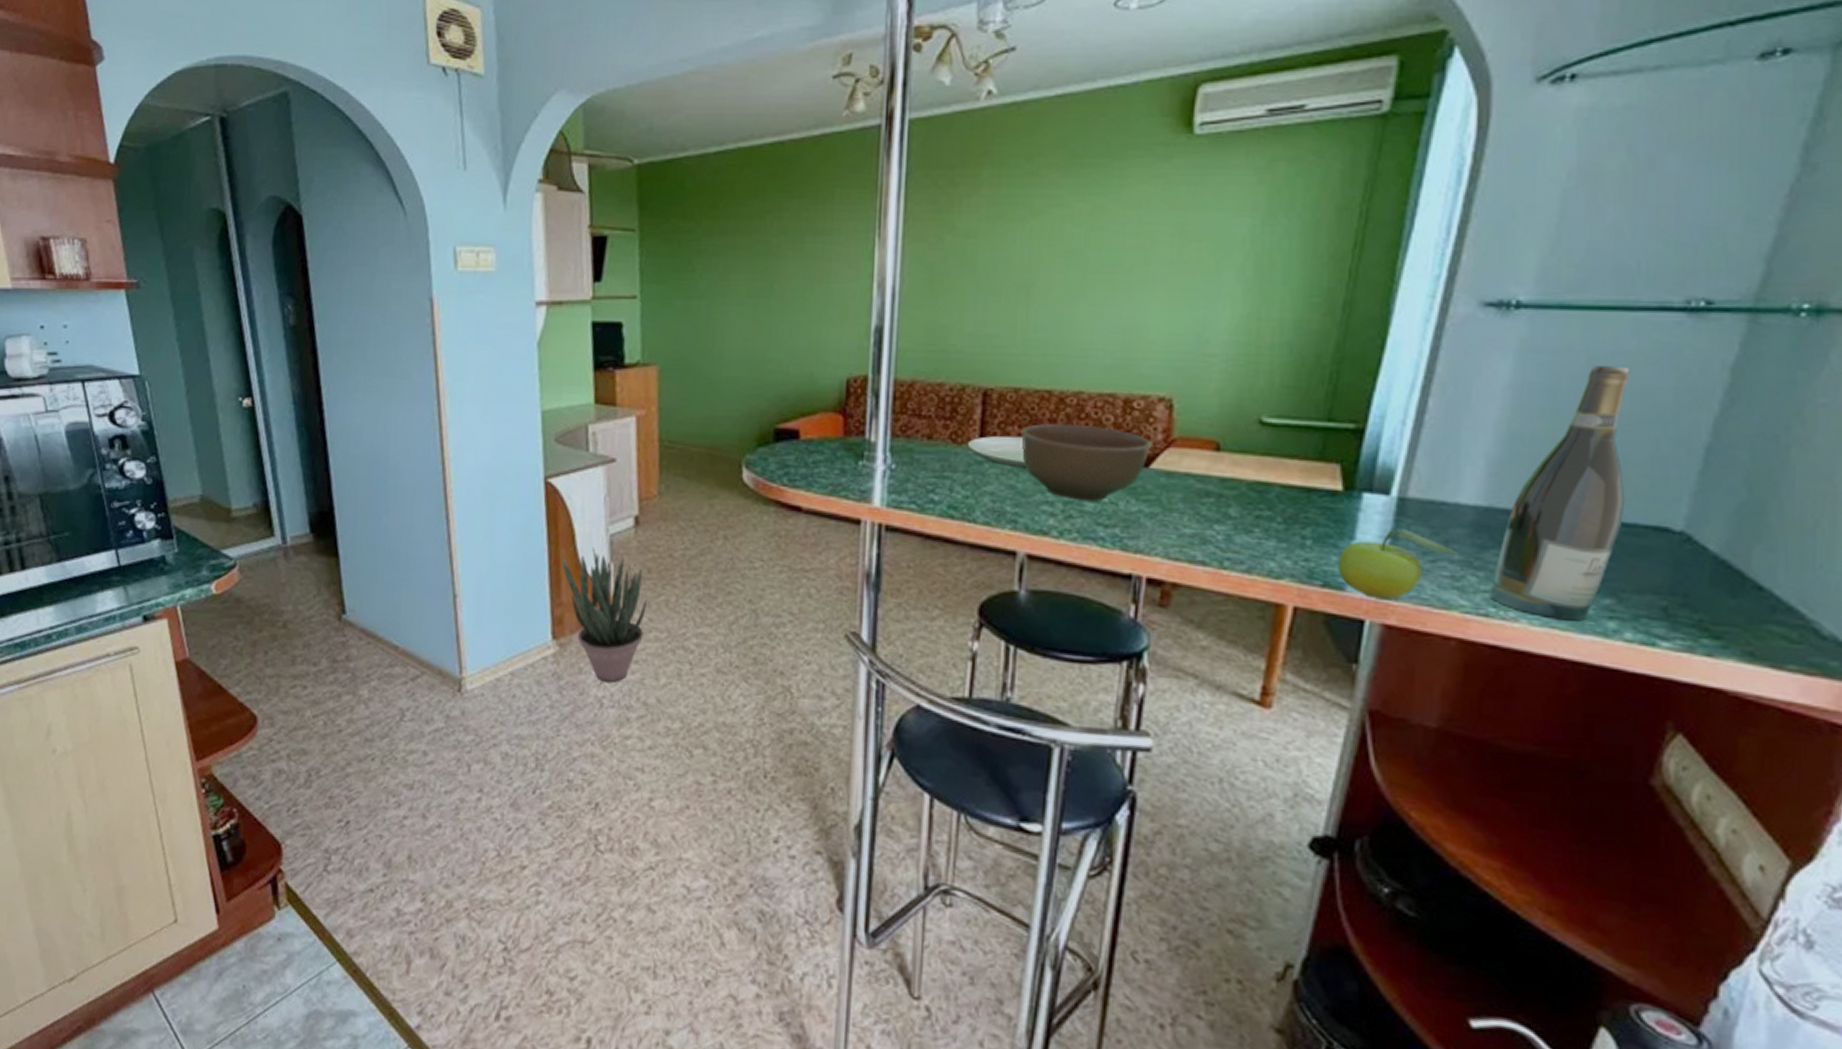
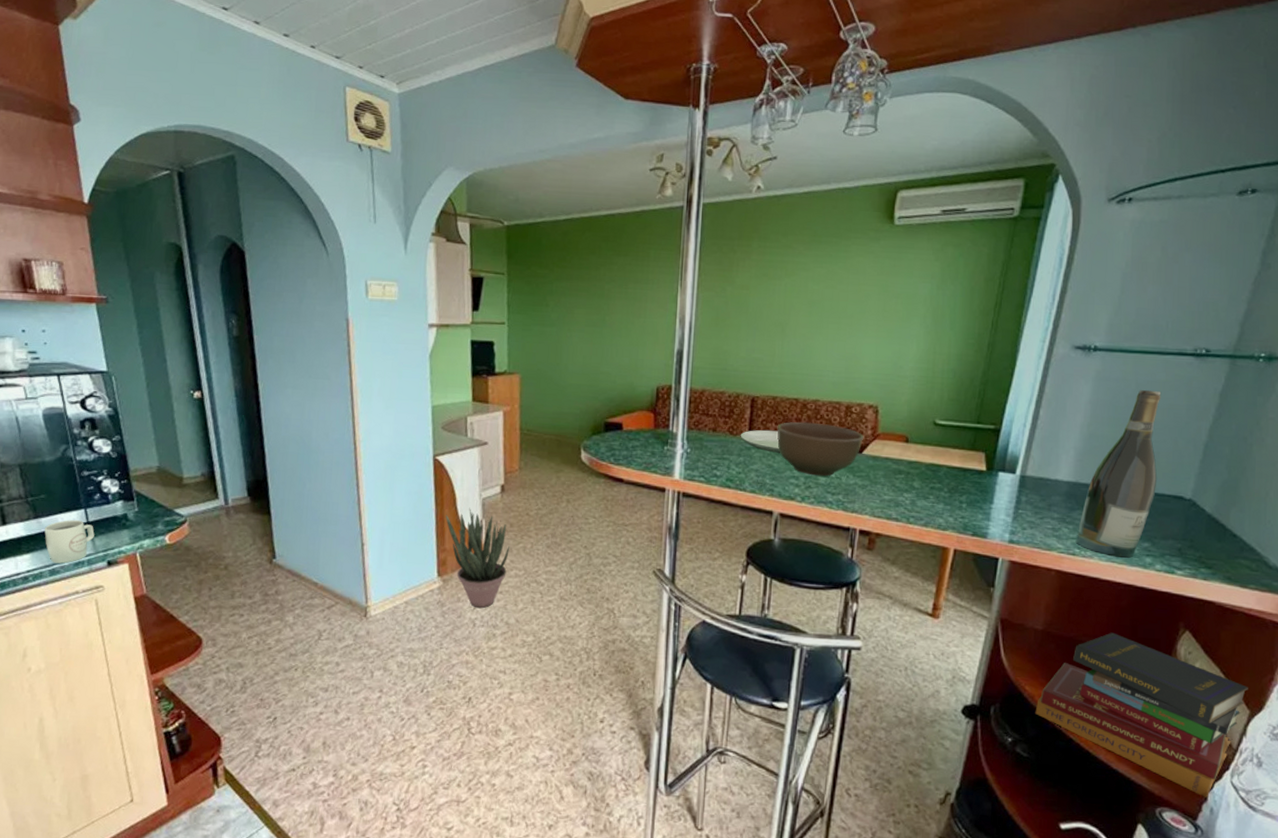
mug: none [69,563,128,619] -> present [44,520,95,564]
fruit: present [1338,529,1461,599] -> none [982,496,1059,544]
books: none [1426,734,1787,992] -> present [1035,632,1248,797]

